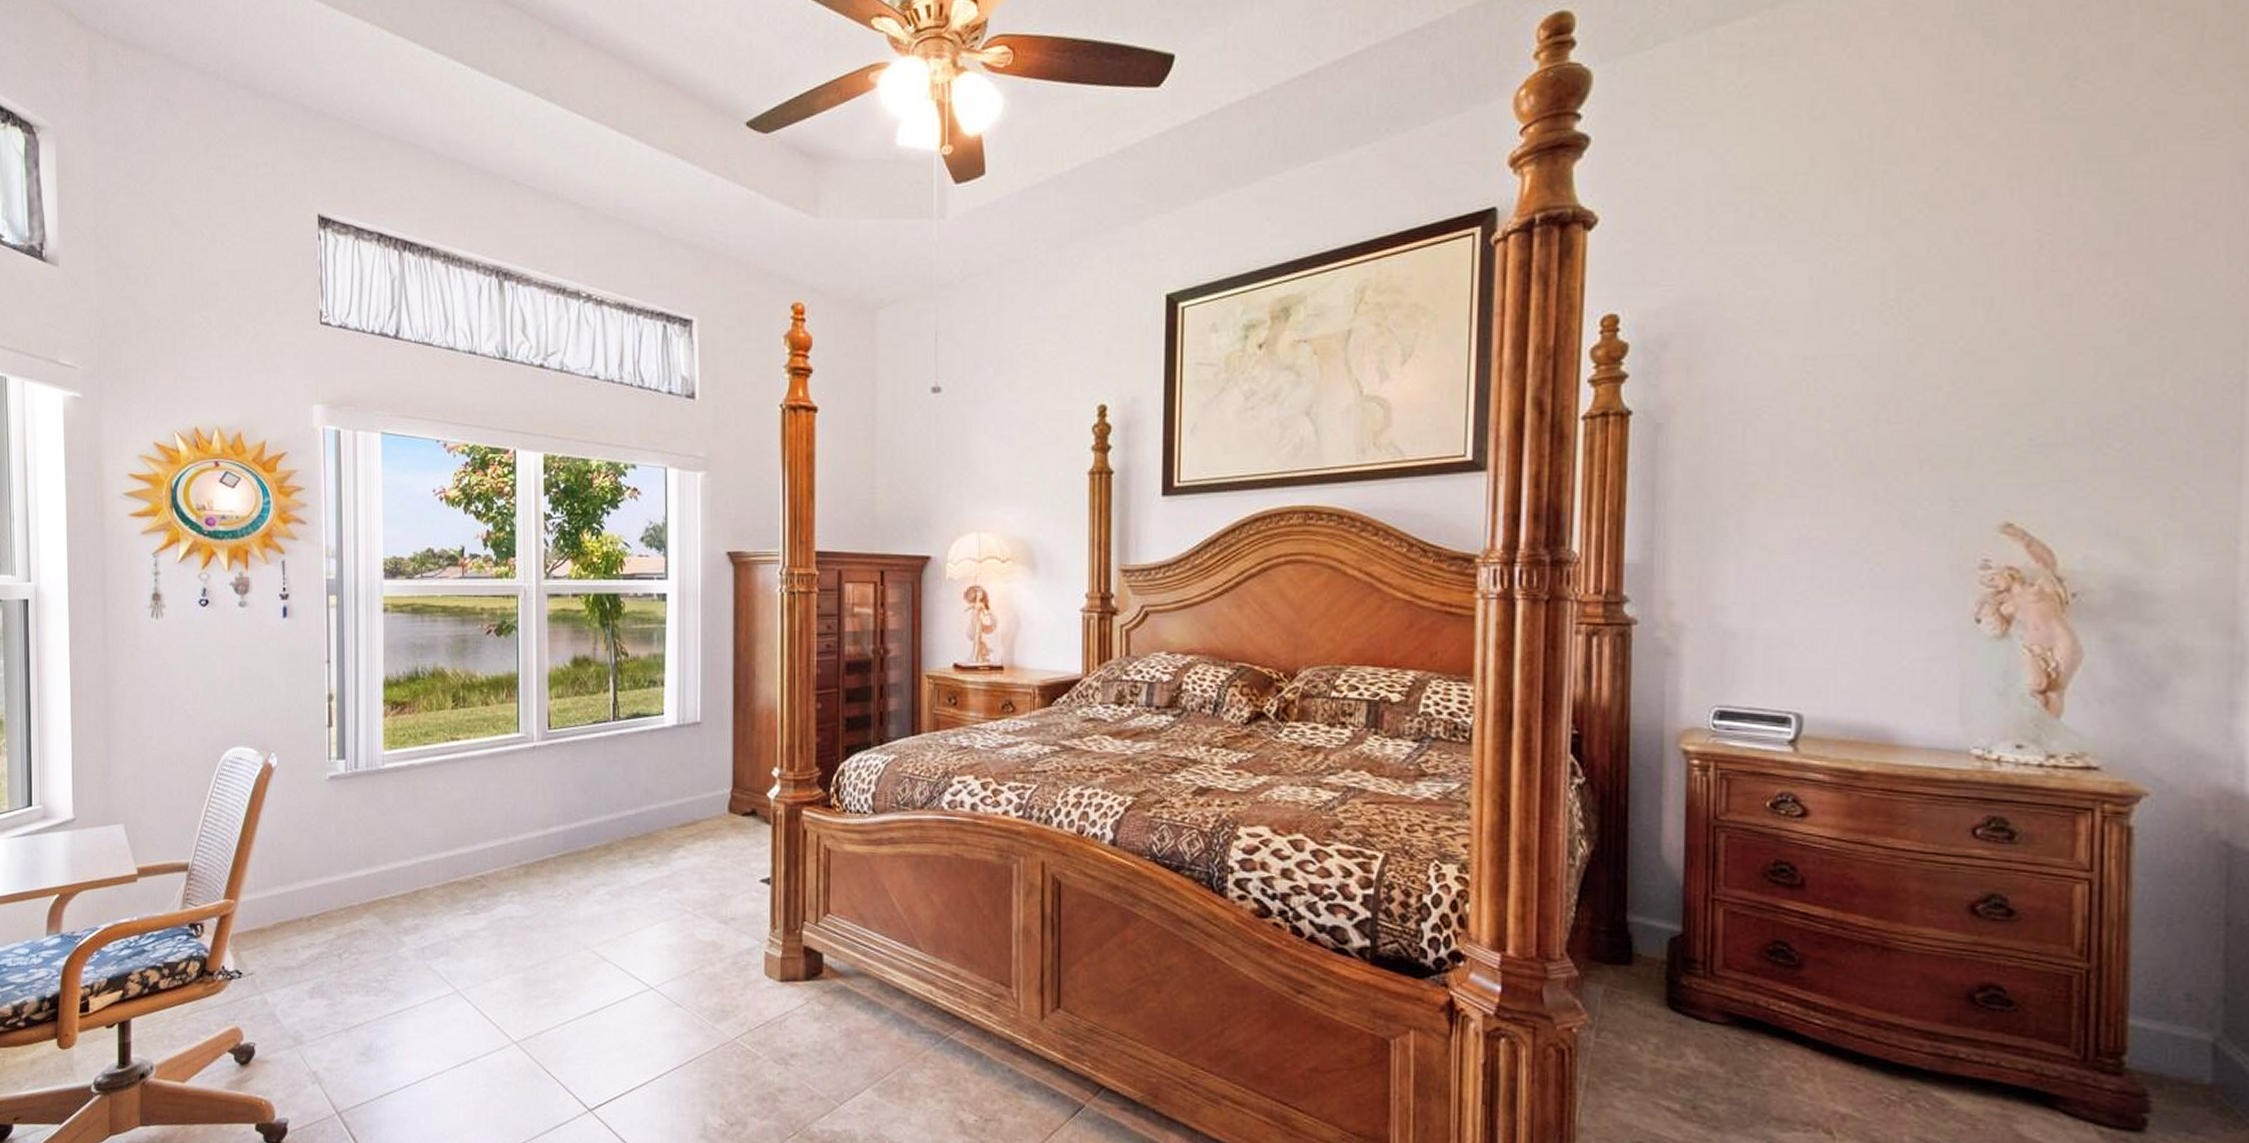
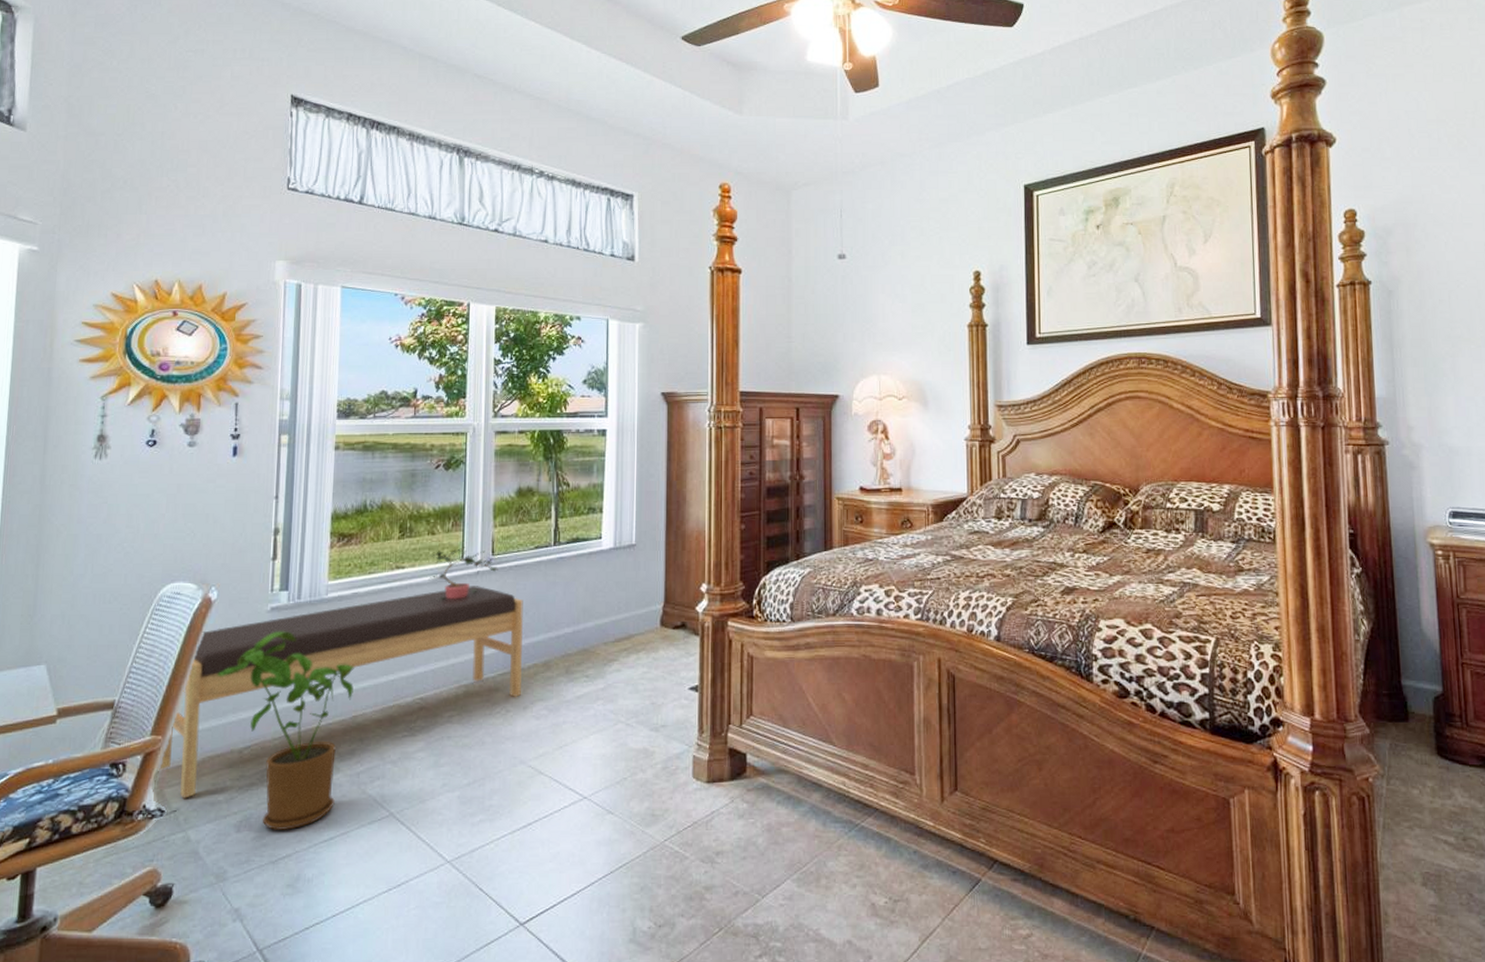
bench: none [232,761,584,962] -> present [157,586,524,798]
house plant: none [282,801,414,1000] -> present [217,631,354,830]
potted plant: none [483,719,555,775] -> present [428,547,498,600]

